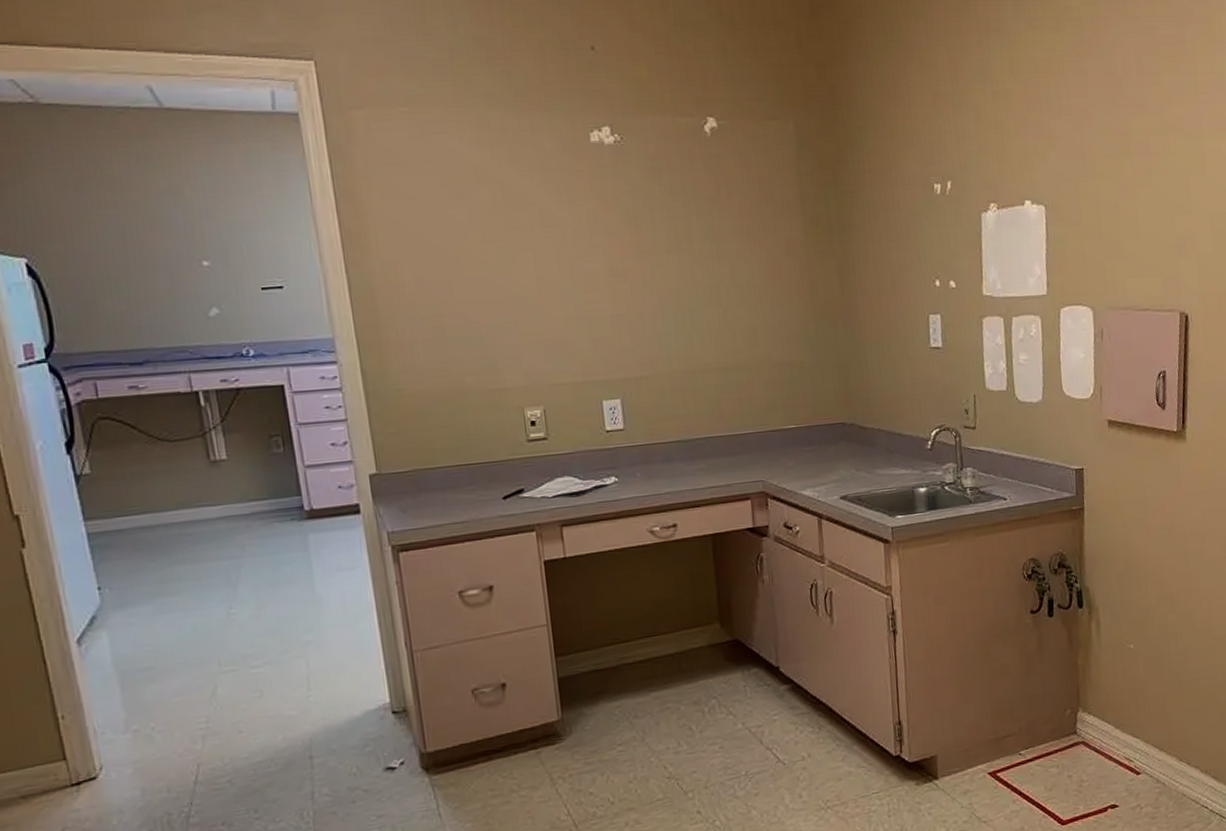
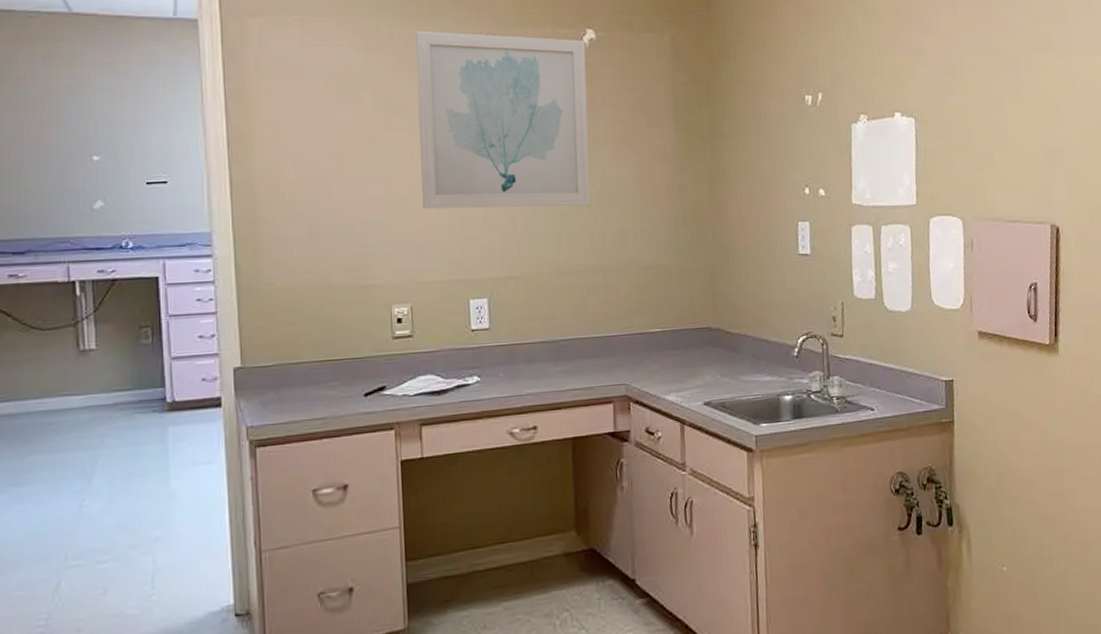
wall art: none [529,122,720,310] -> present [416,31,591,209]

